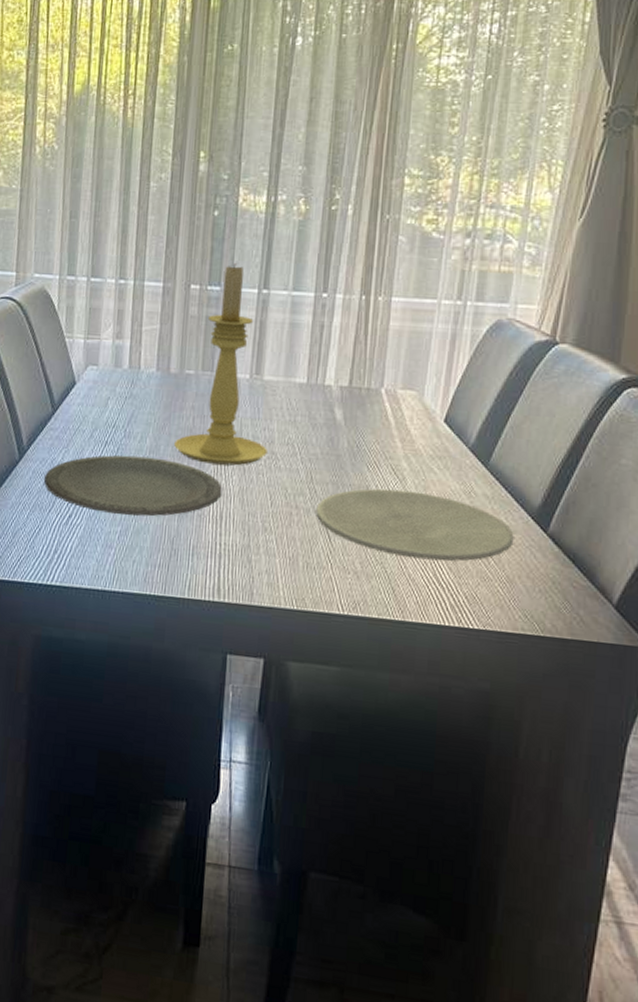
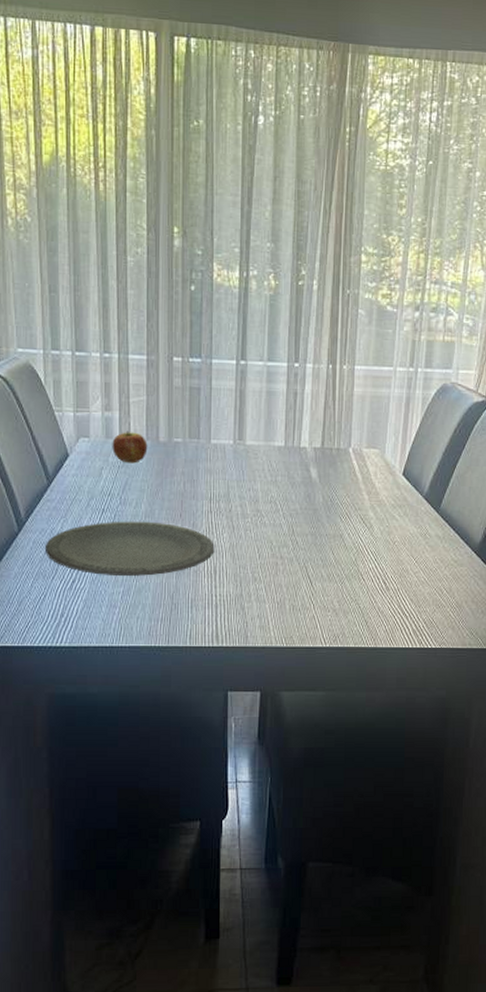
apple: none [120,360,158,395] -> present [112,431,148,464]
candle holder: present [174,263,267,466] -> none [168,336,253,524]
plate: present [316,488,514,562] -> none [298,536,461,594]

